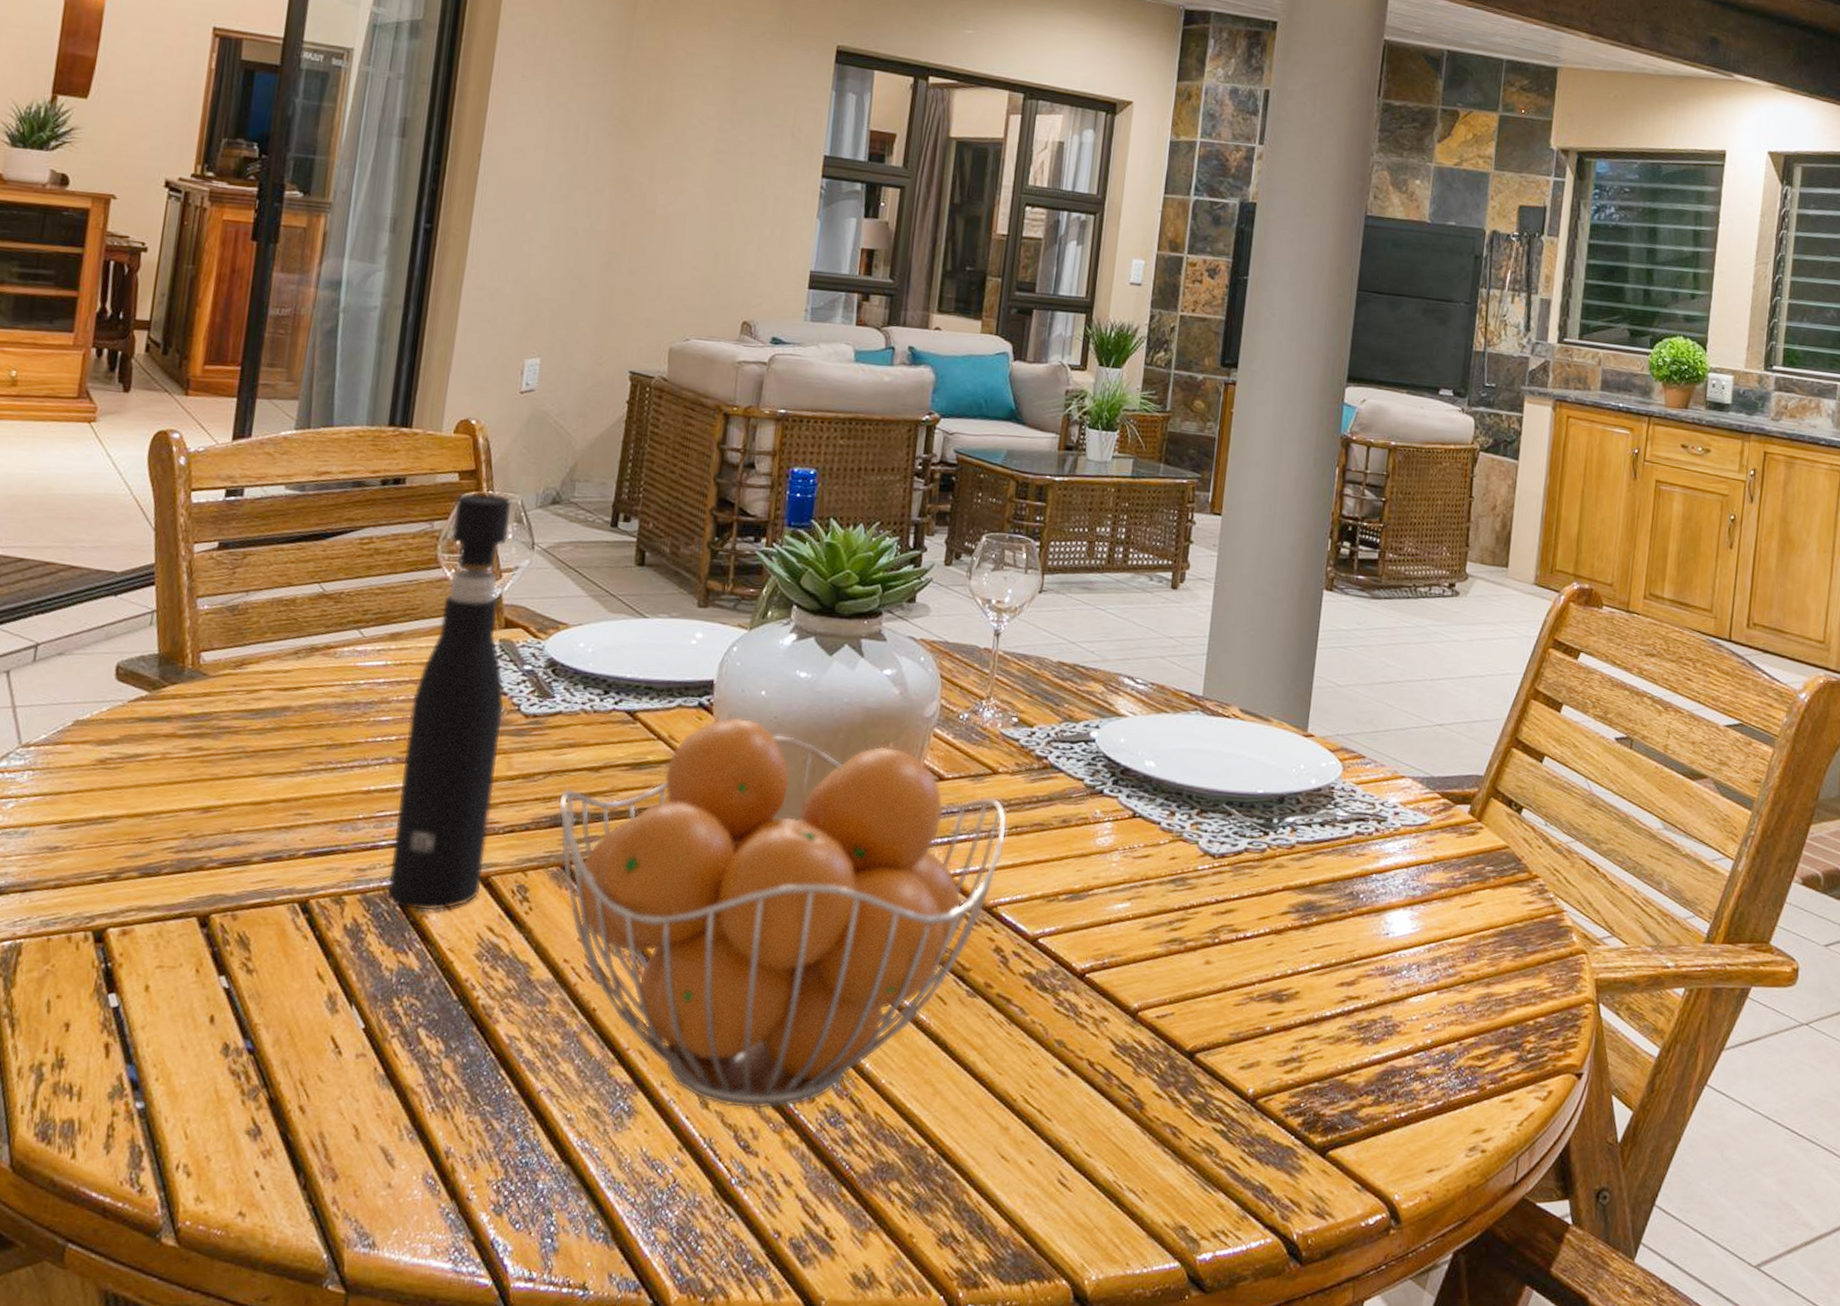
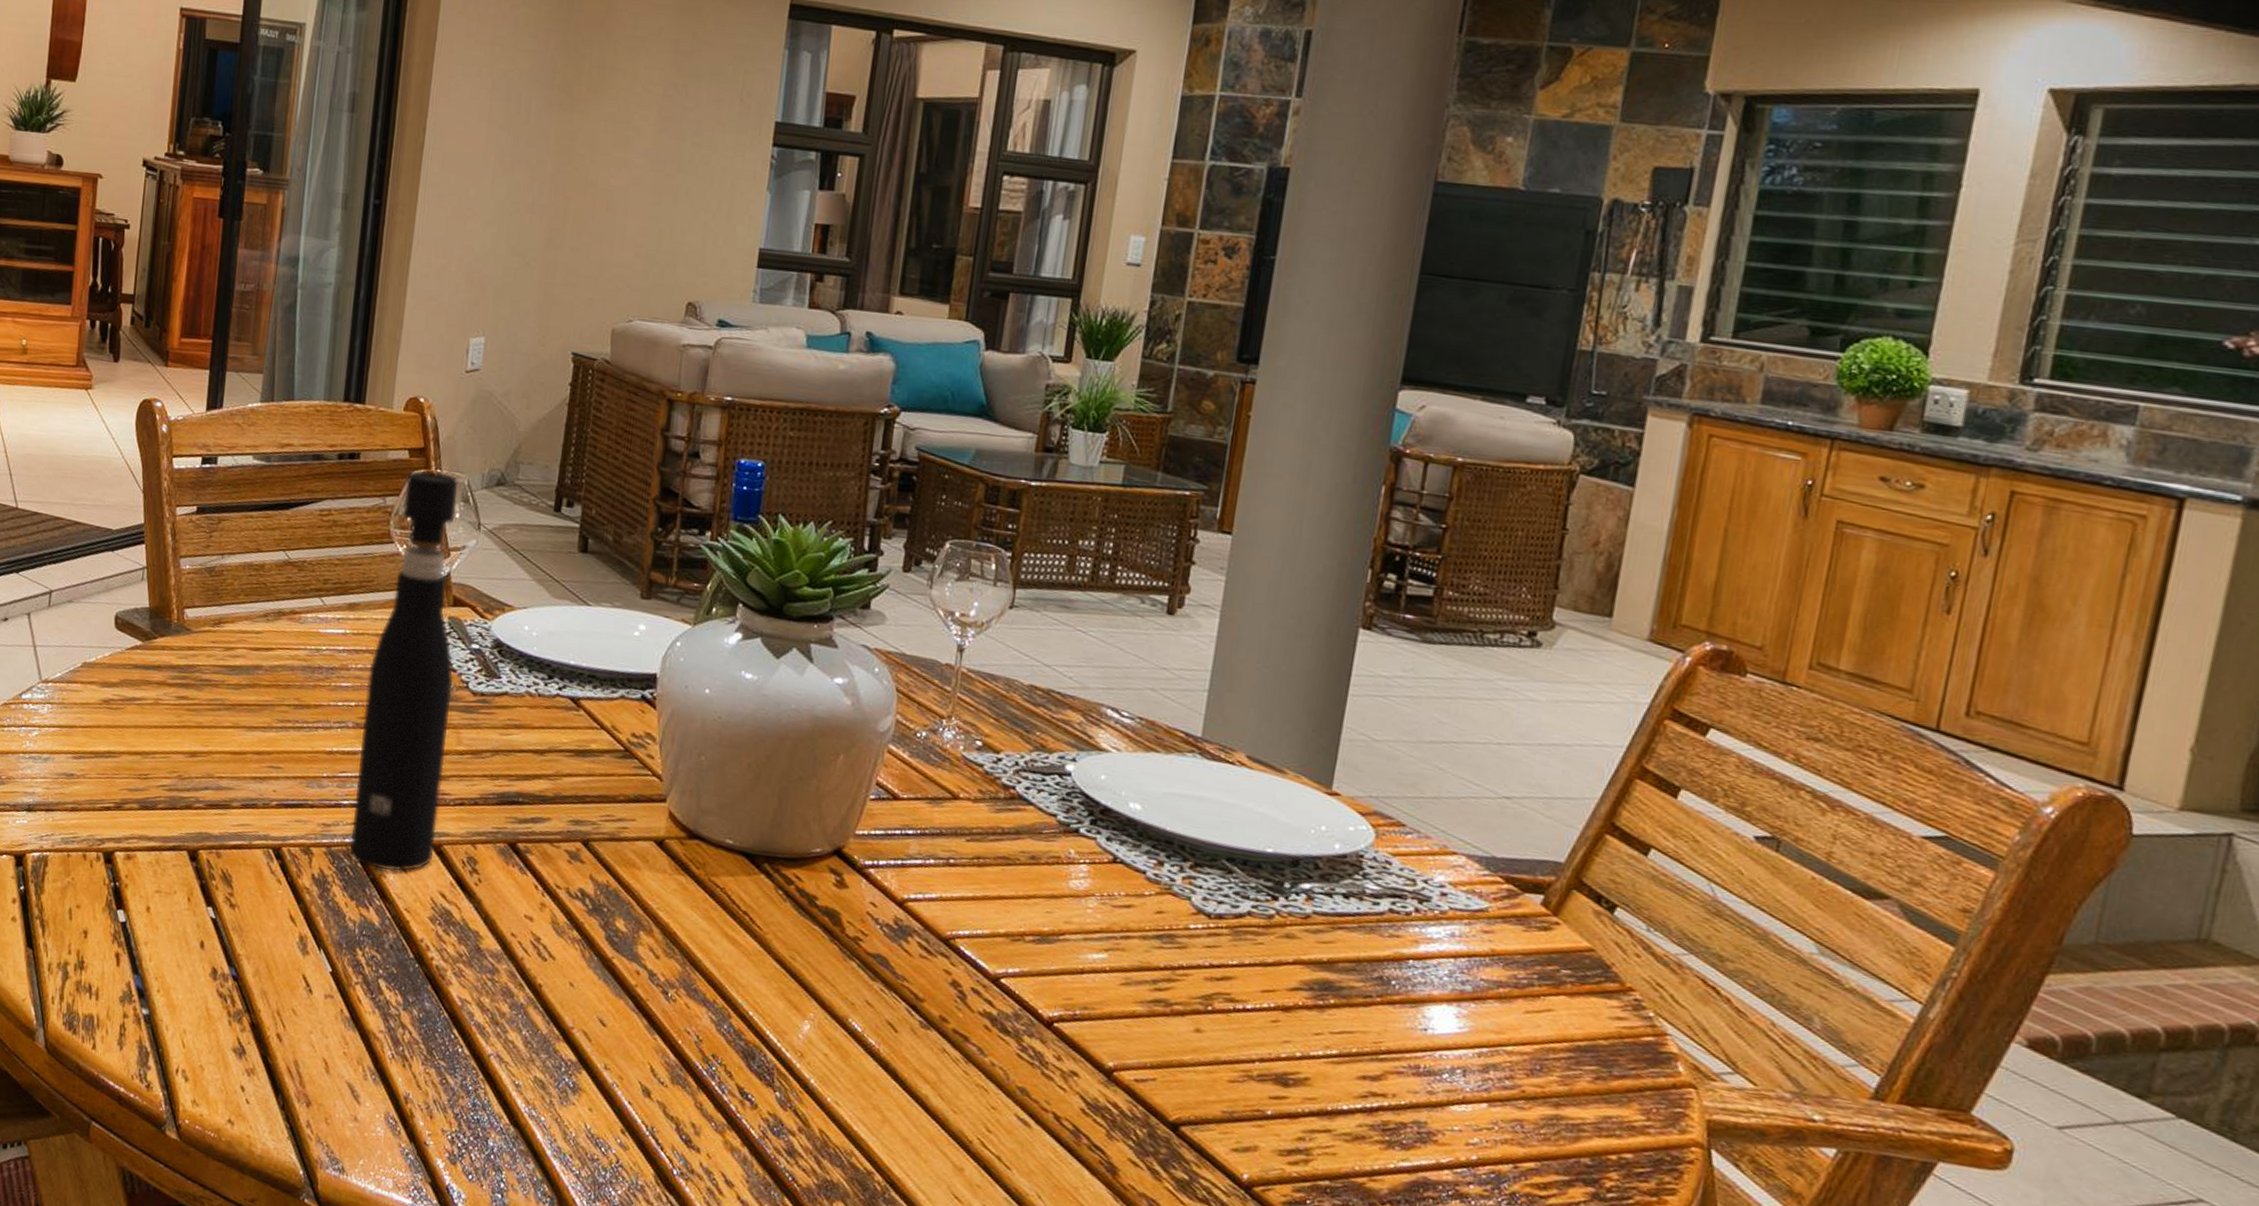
fruit basket: present [558,716,1008,1109] -> none [505,712,969,1109]

